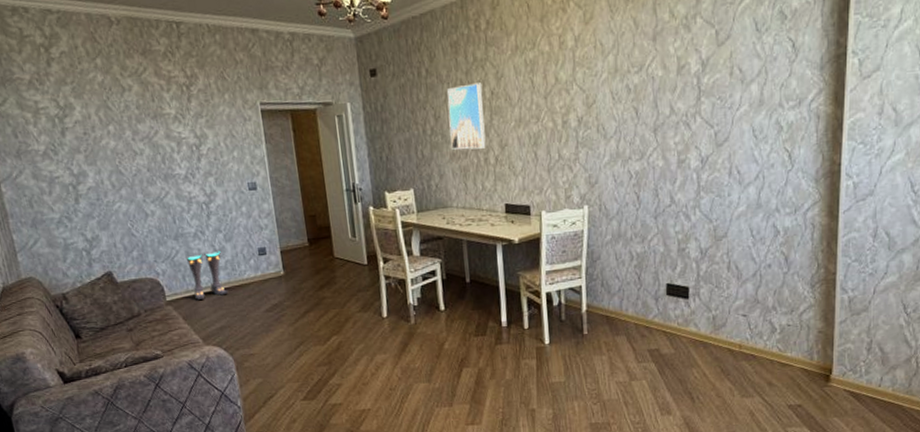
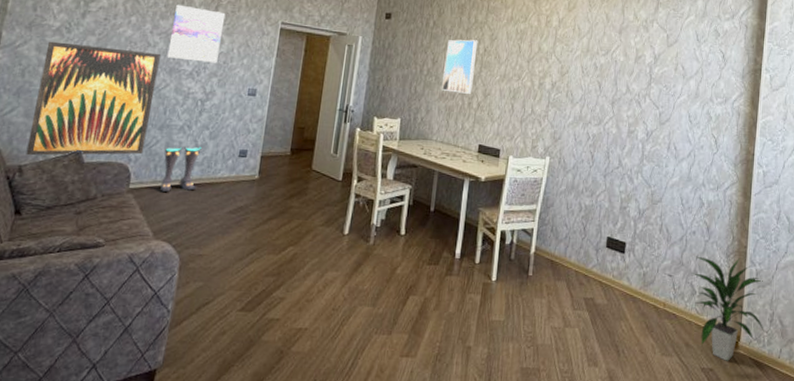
wall art: none [41,160,168,284] -> present [25,41,161,156]
wall art: none [147,103,208,164] -> present [167,4,226,63]
indoor plant: none [770,287,862,396] -> present [692,256,765,361]

